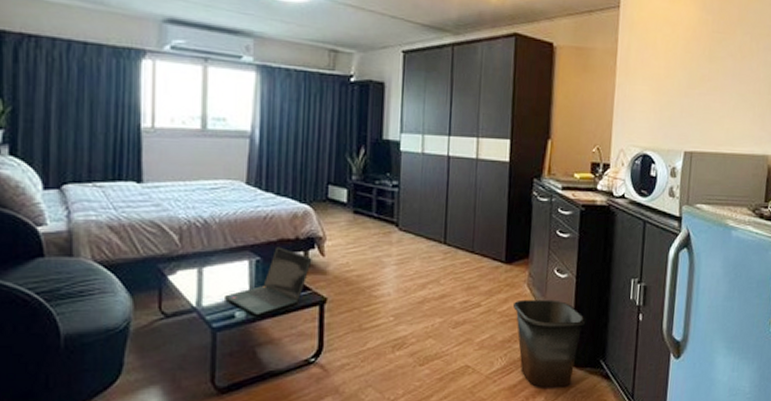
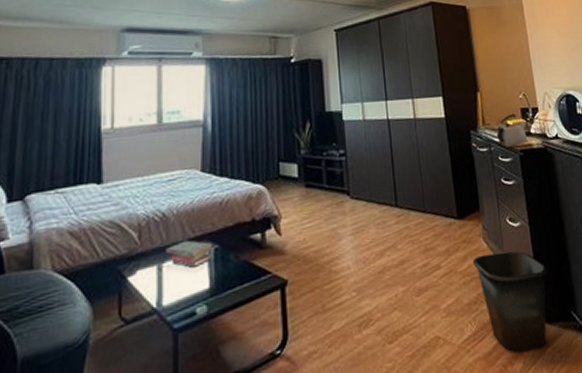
books: none [207,249,254,275] -> present [166,240,212,268]
laptop: present [225,246,312,318] -> none [185,231,270,312]
kettle: none [561,166,595,201] -> present [497,113,528,148]

